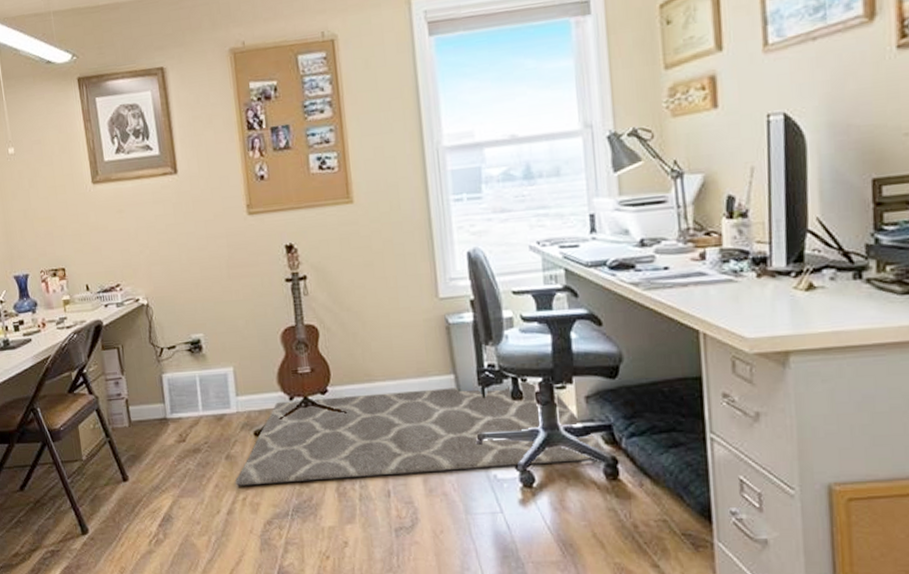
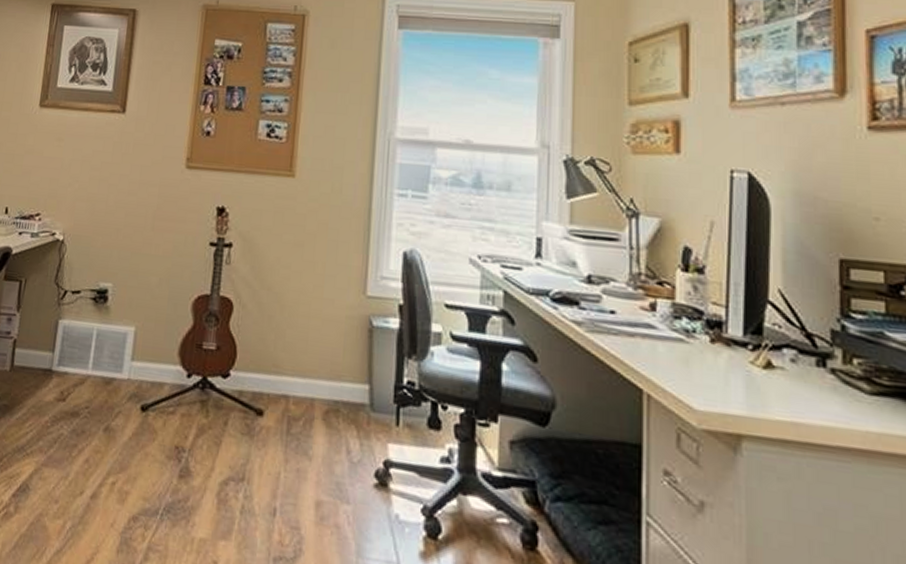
rug: present [235,381,608,486] -> none [108,376,528,521]

